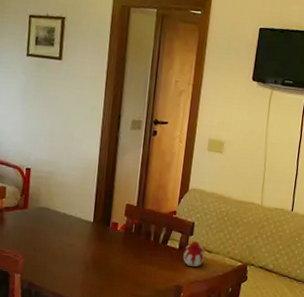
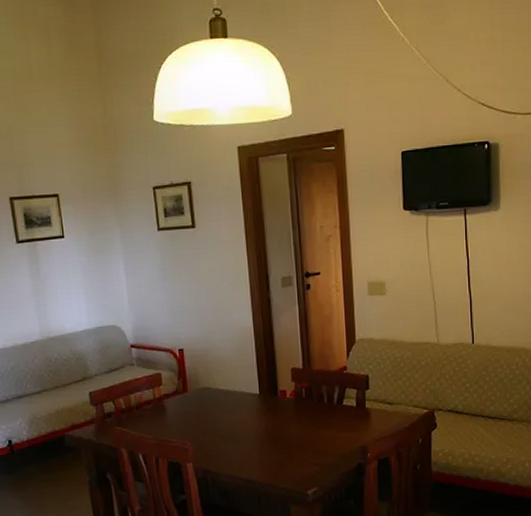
candle: present [183,241,205,267] -> none [362,395,386,423]

